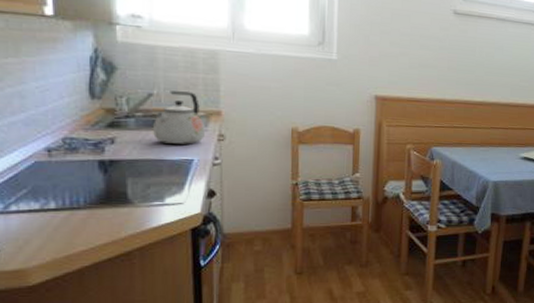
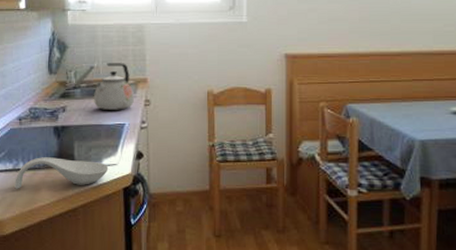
spoon rest: none [43,195,173,232] -> present [14,157,109,189]

